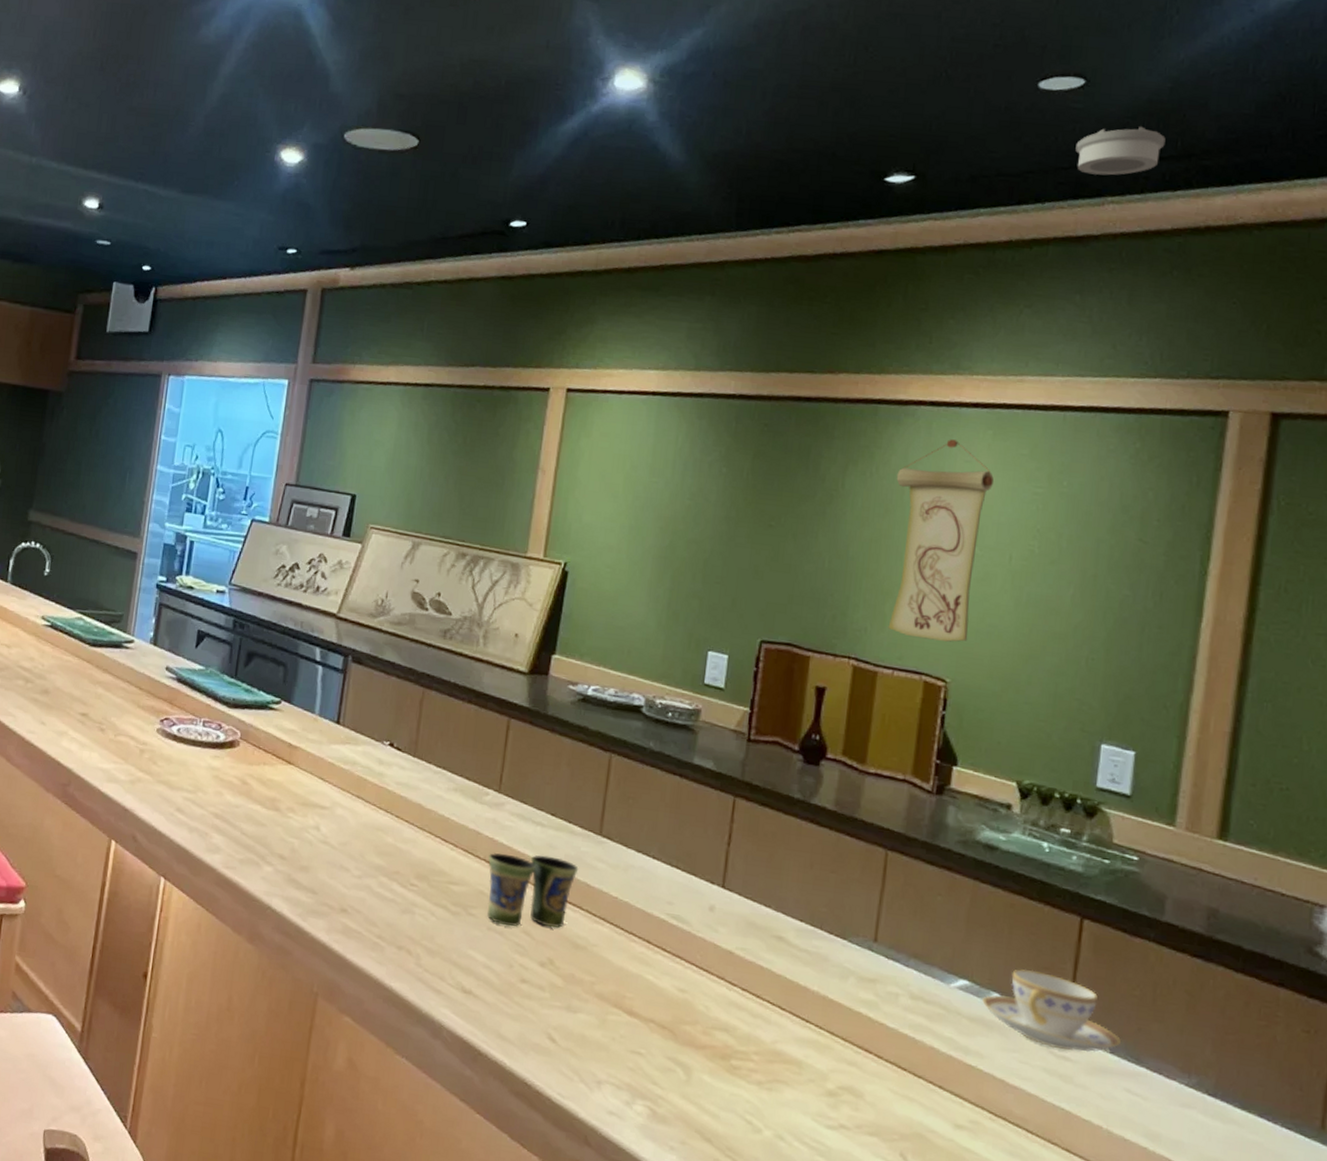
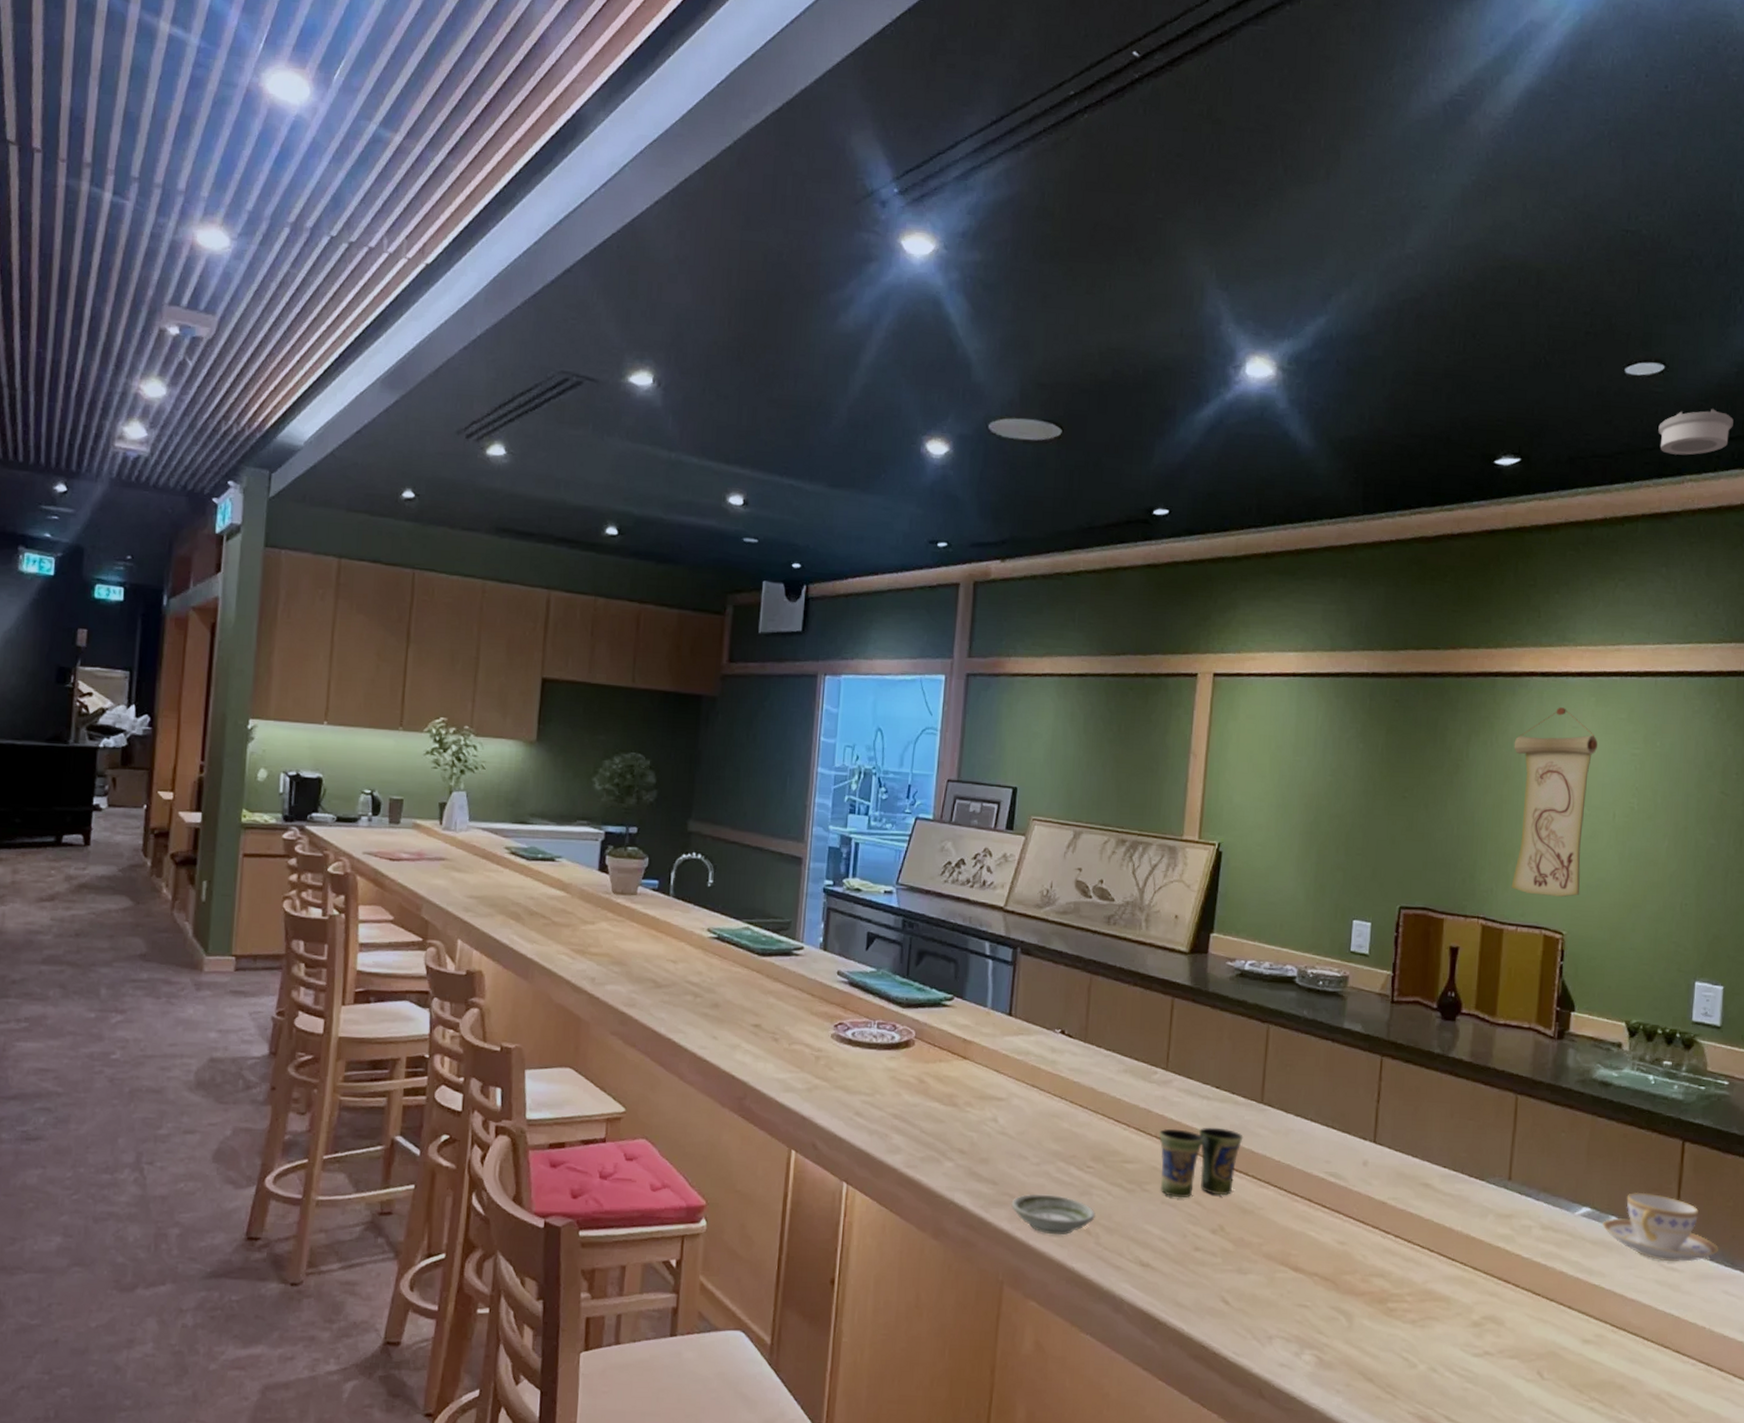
saucer: none [330,907,418,953] -> present [1011,1194,1096,1235]

